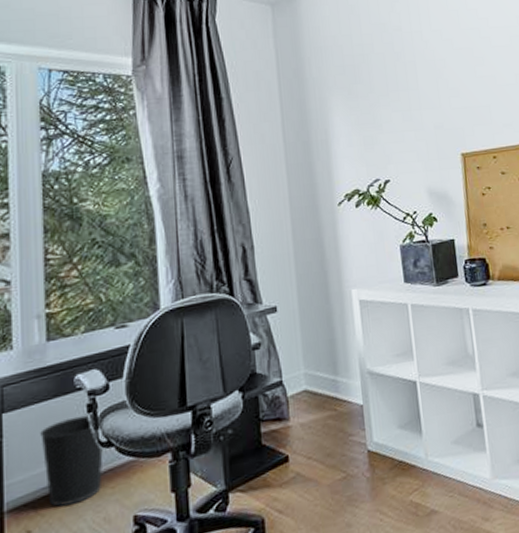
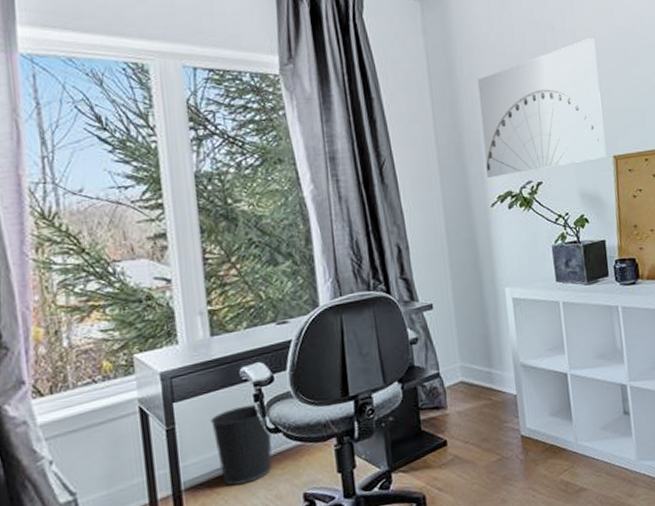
wall art: none [325,39,455,176] -> present [477,38,607,177]

